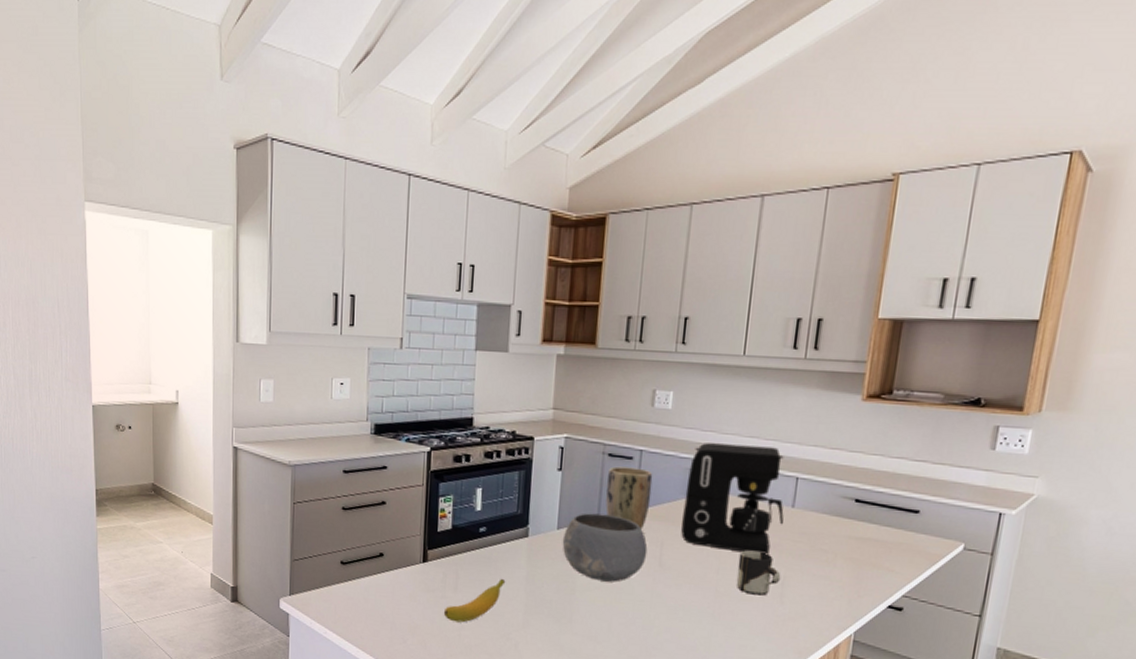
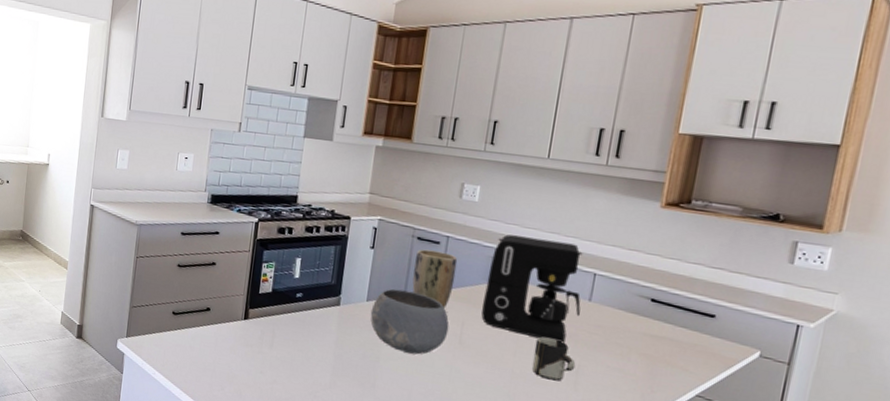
banana: present [443,578,506,623] -> none [258,340,317,377]

